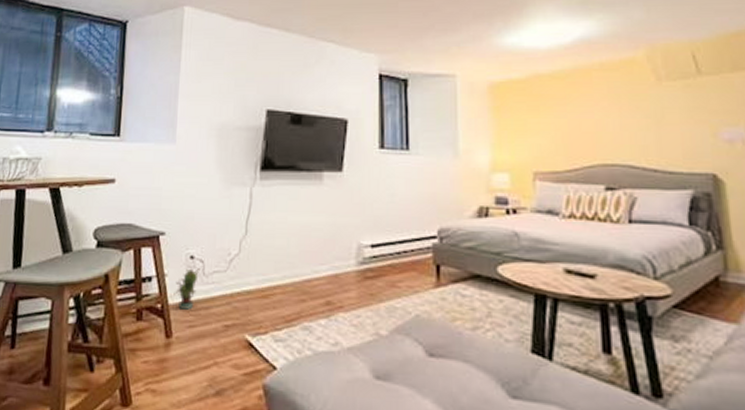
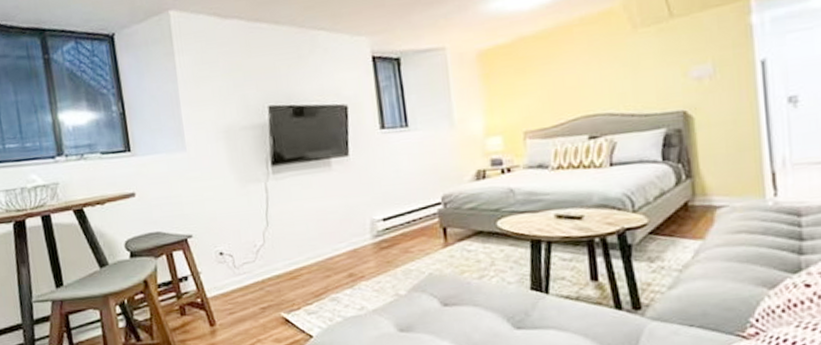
potted plant: present [173,268,200,310] -> none [210,262,231,300]

